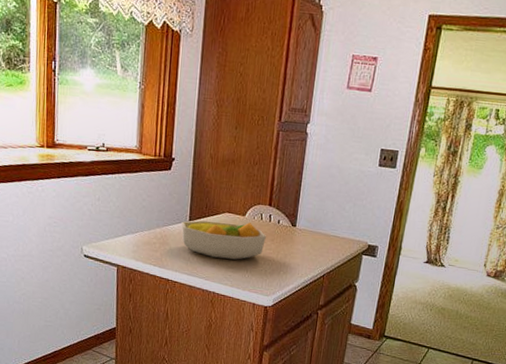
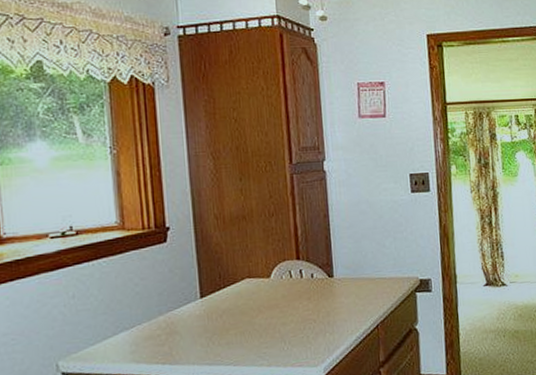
fruit bowl: present [181,220,266,260] -> none [191,284,301,336]

